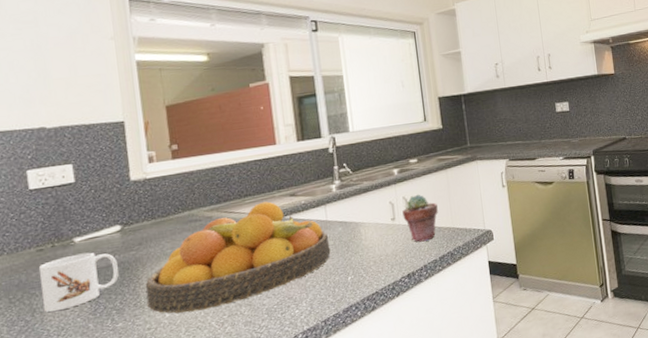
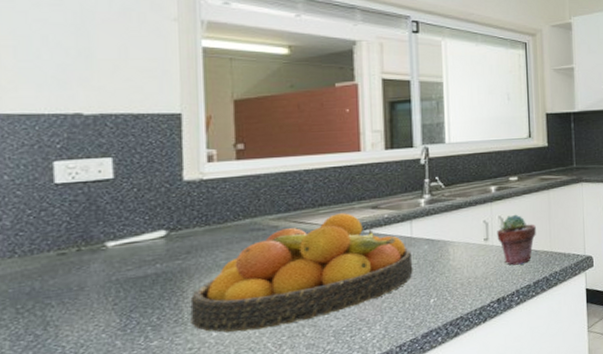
mug: present [38,252,119,313] -> none [57,259,160,327]

